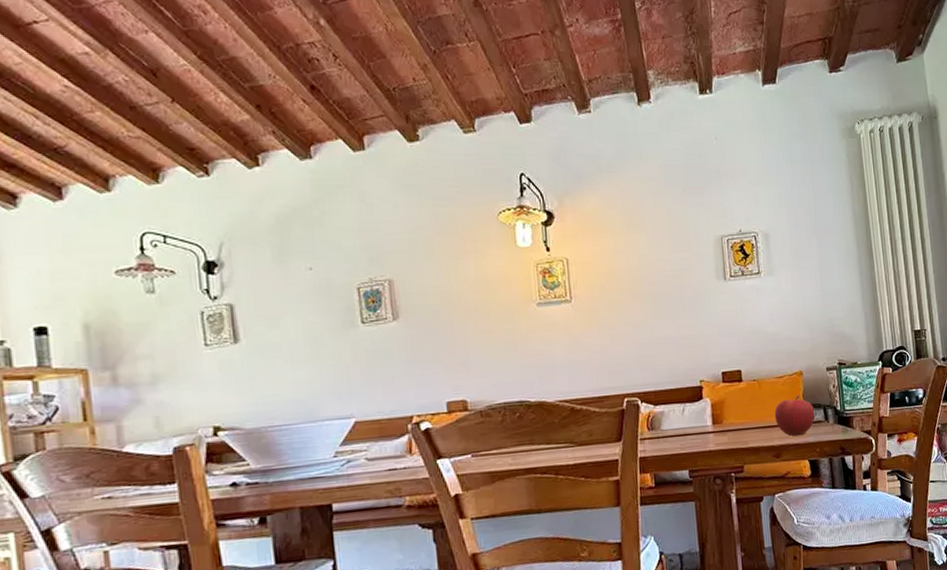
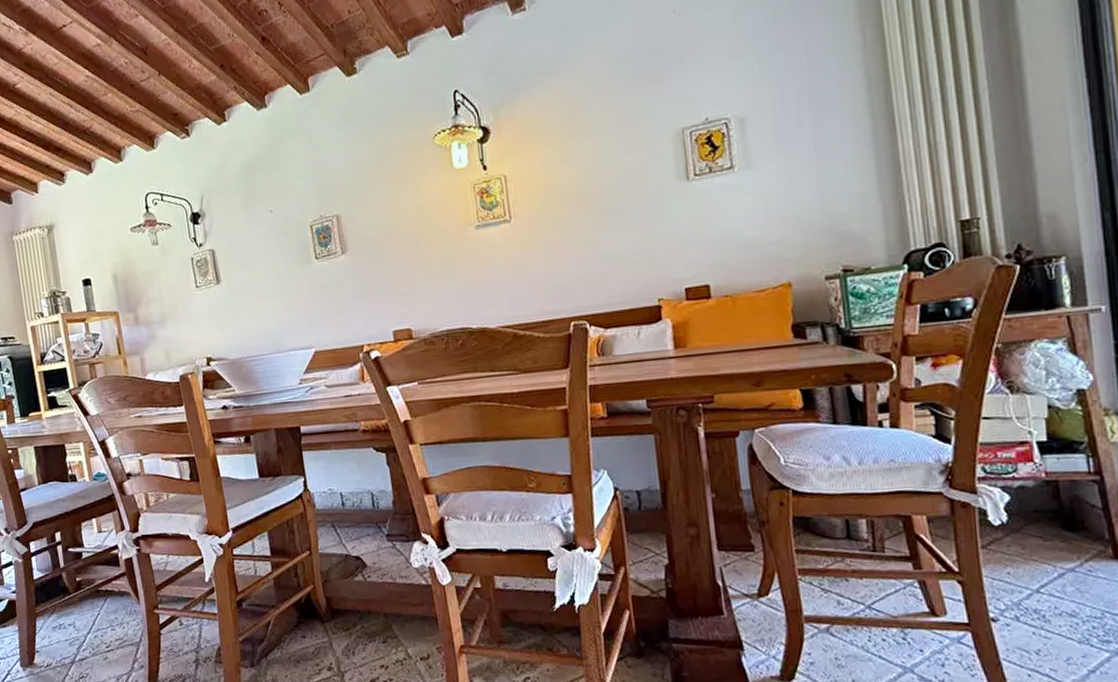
fruit: present [774,395,815,436] -> none [753,311,809,361]

